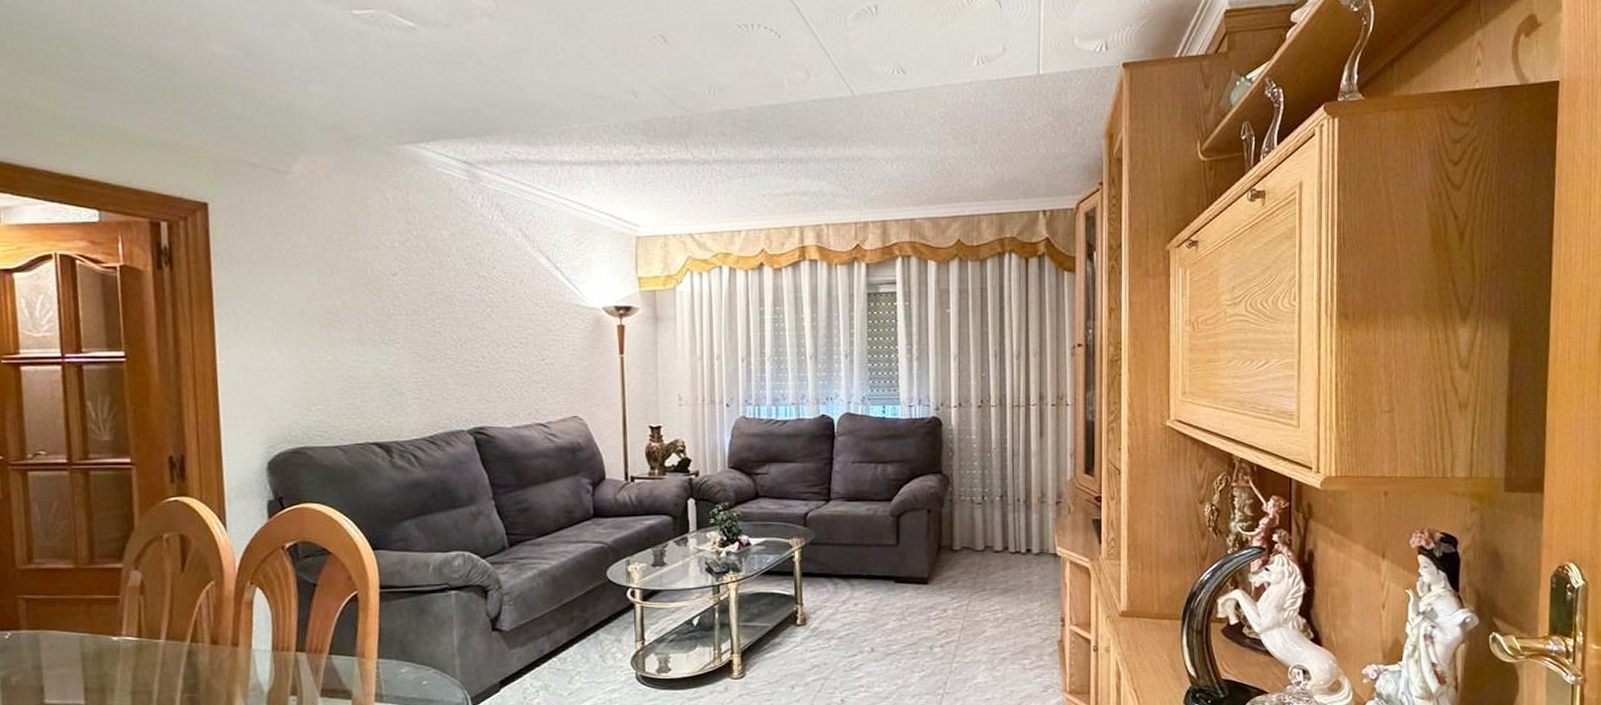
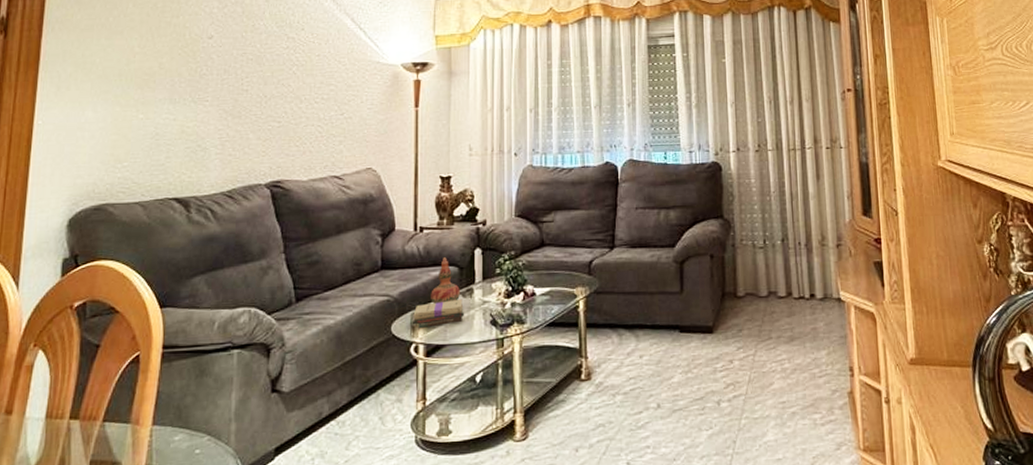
books: none [627,547,679,575] -> present [412,298,464,329]
decorative vase: none [645,507,674,551] -> present [431,257,460,304]

